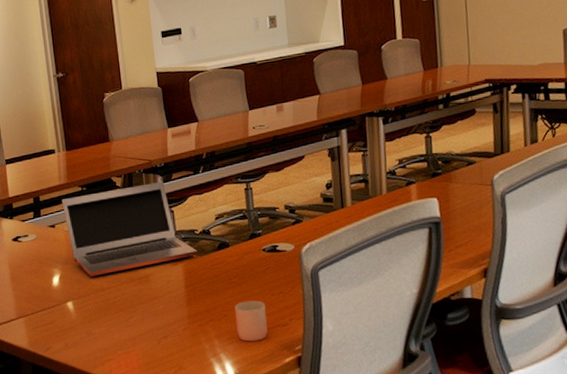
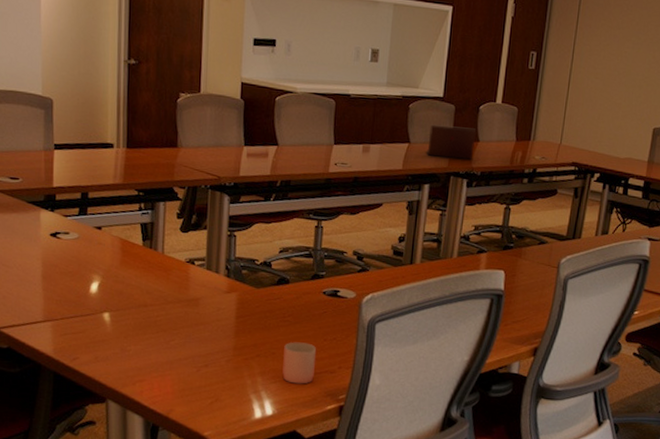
laptop: present [61,182,198,276] -> none [113,200,255,290]
laptop: none [337,67,384,103] -> present [427,124,477,160]

